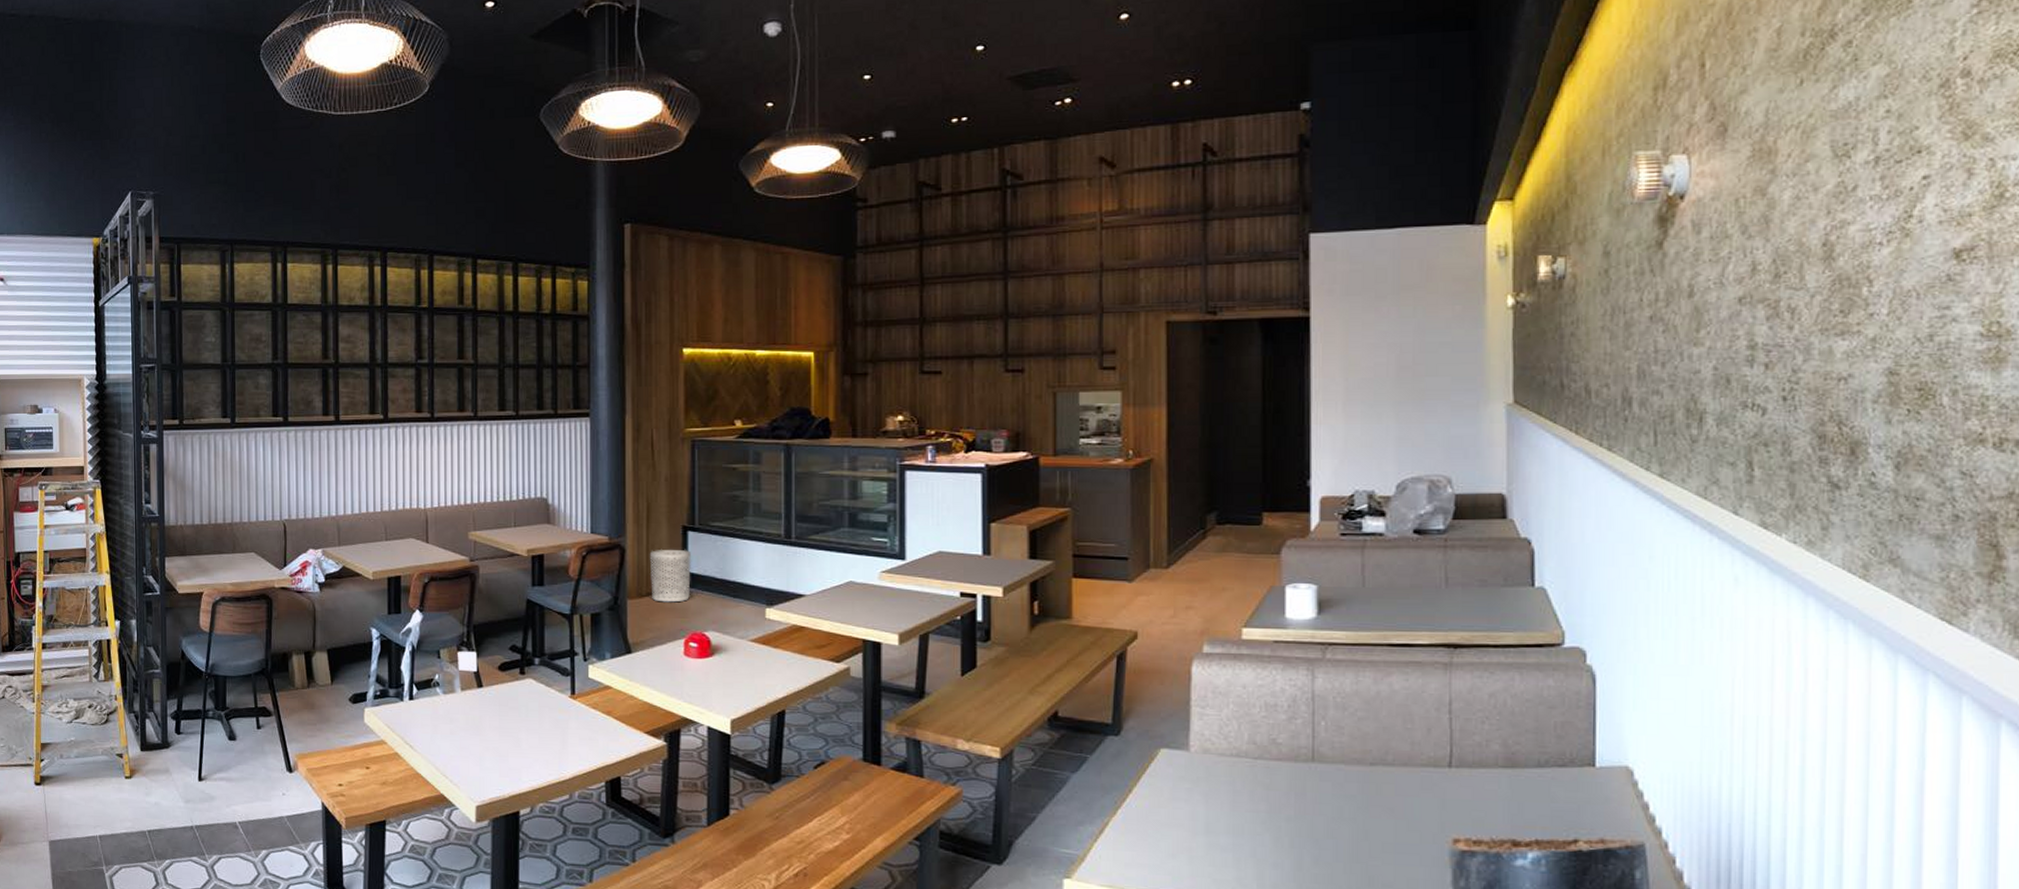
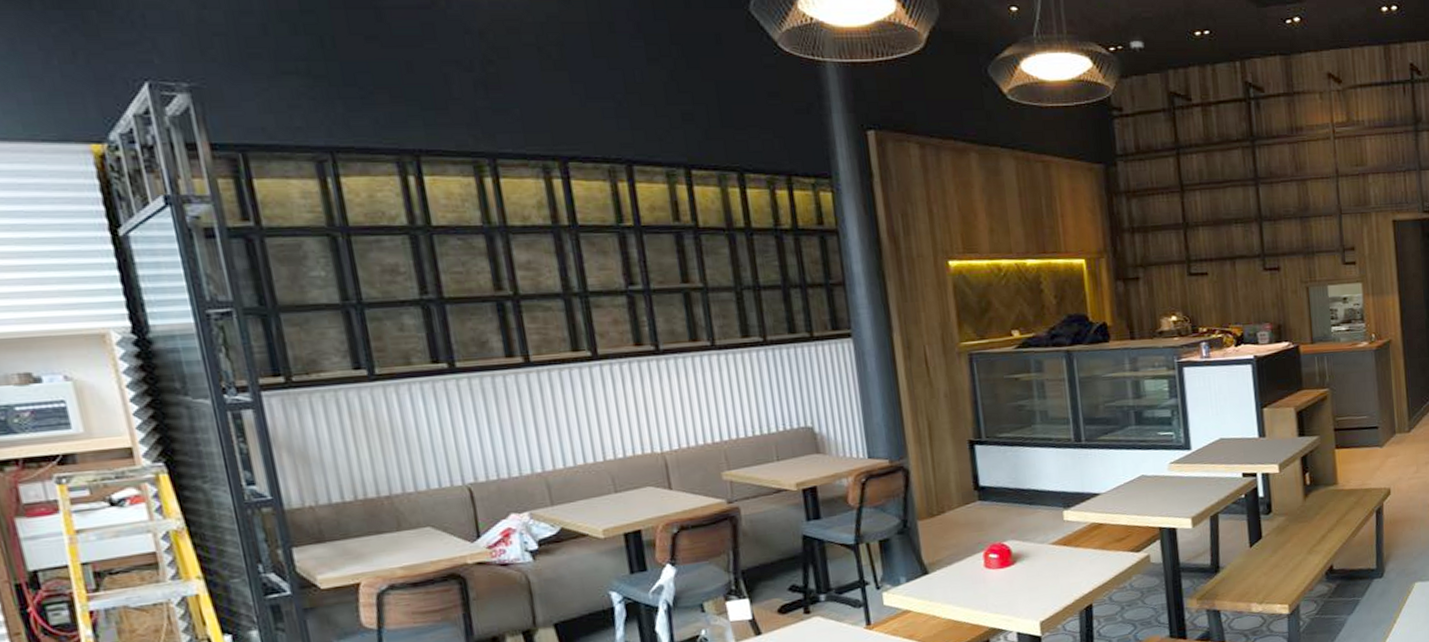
waste bin: present [649,550,692,603] -> none [936,464,984,519]

